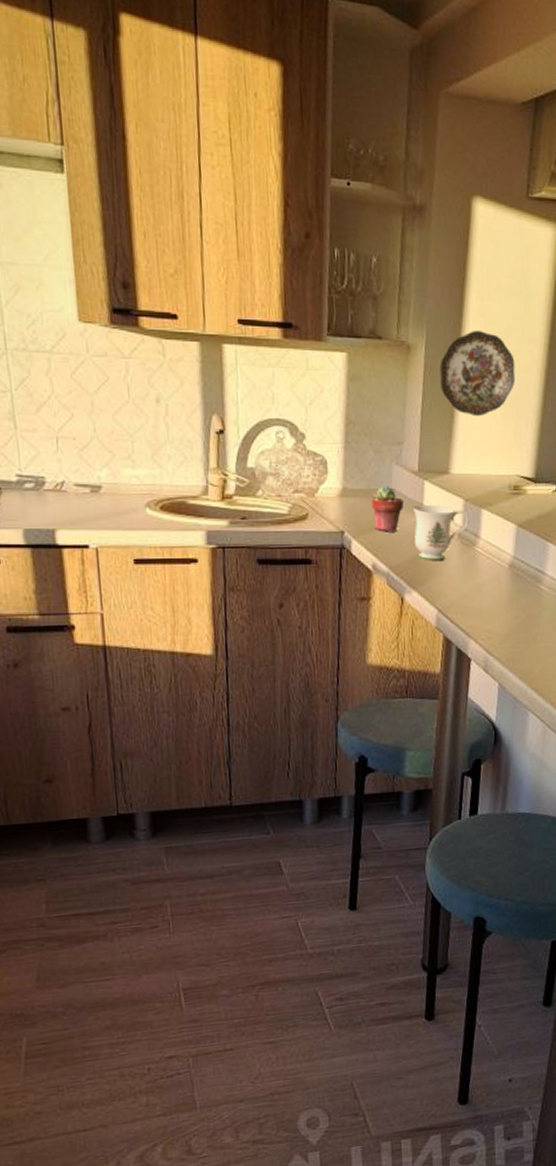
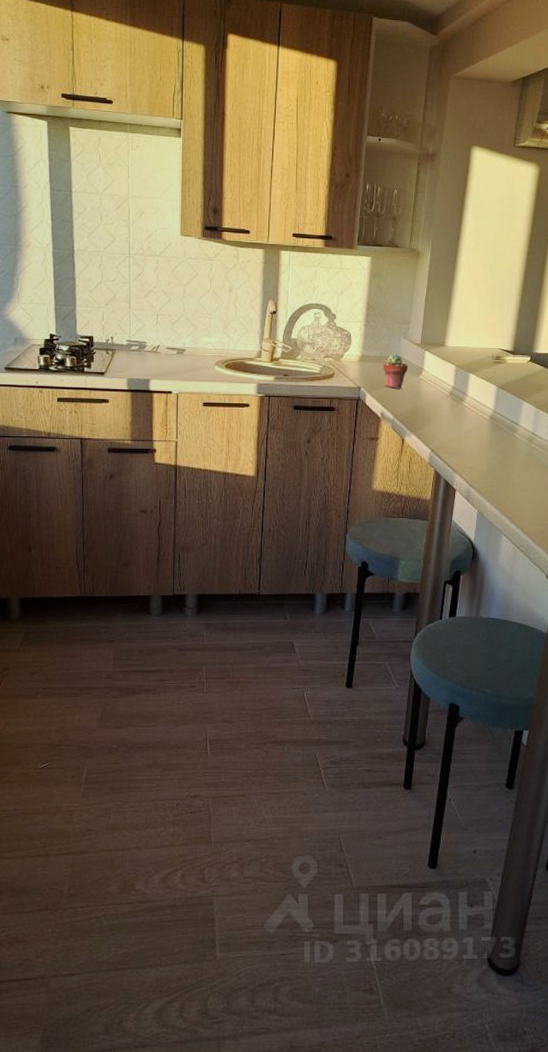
mug: present [413,504,469,562] -> none [415,369,459,412]
decorative plate: present [440,331,516,416] -> none [441,241,500,304]

